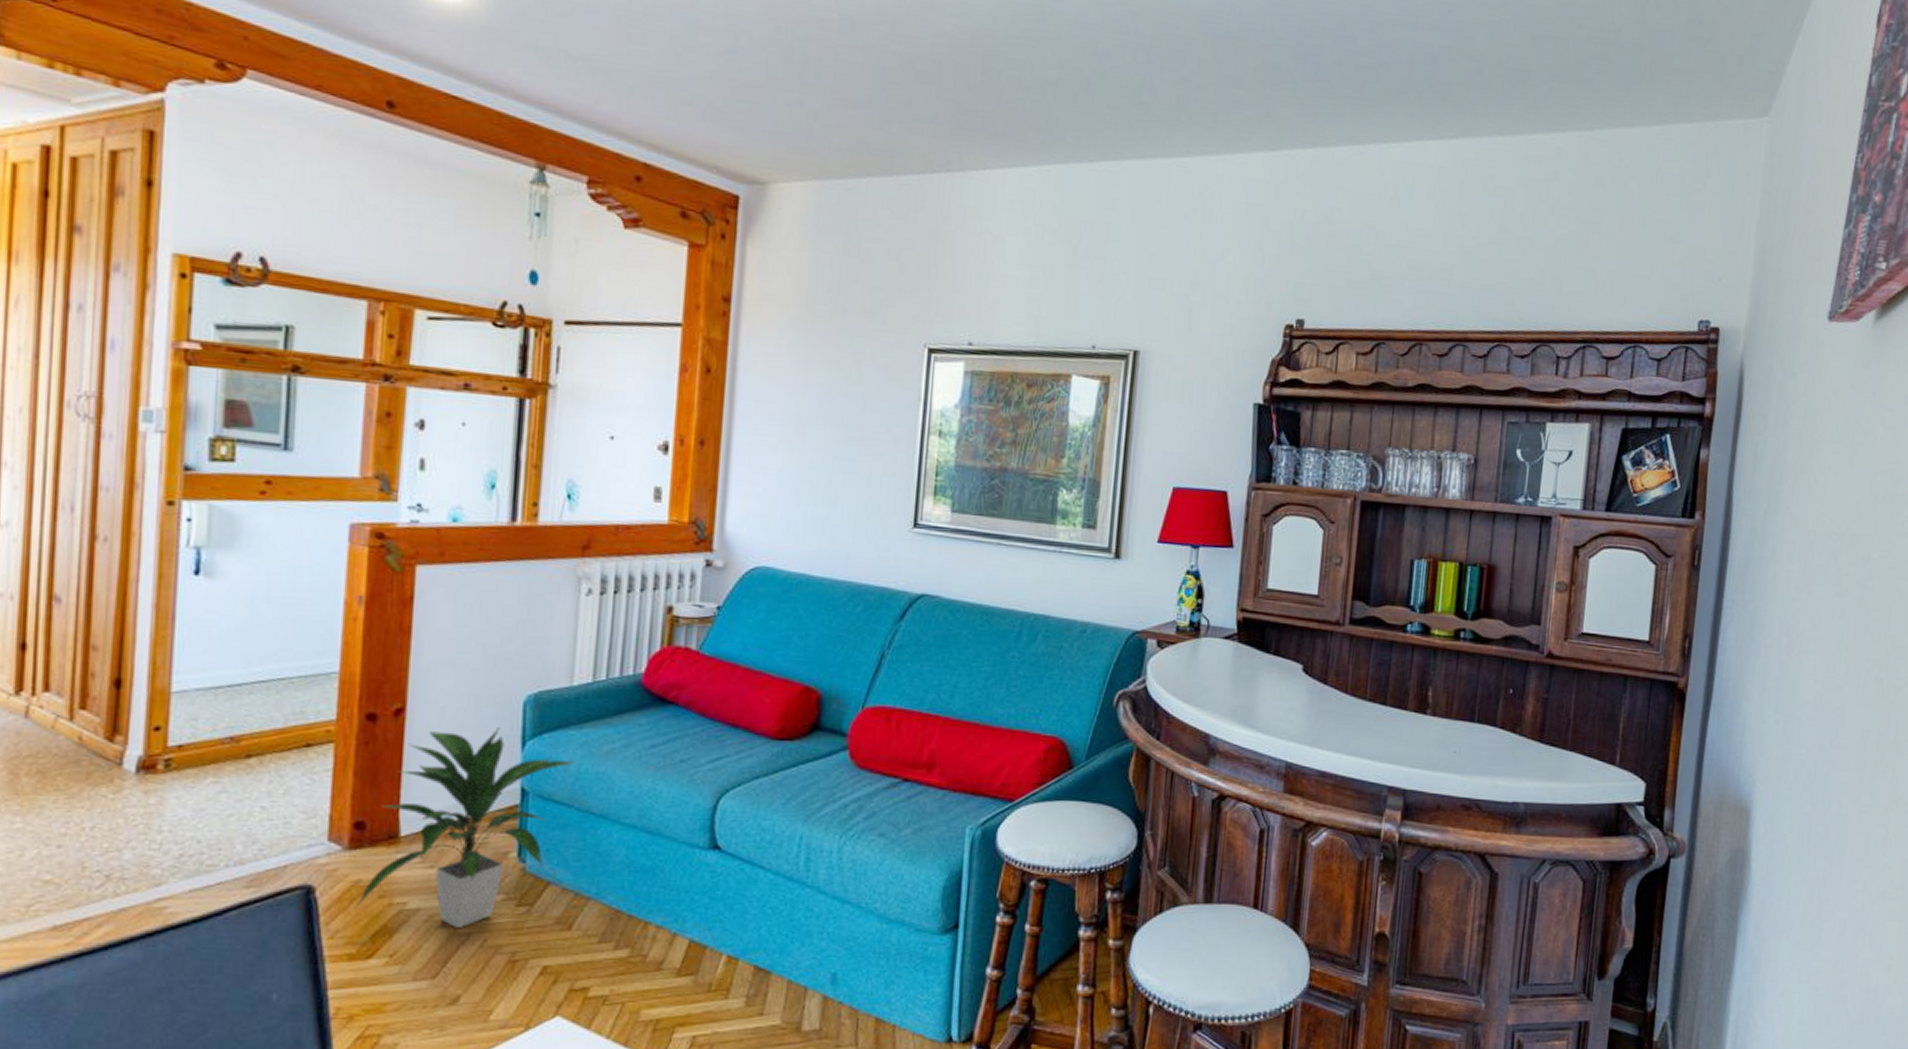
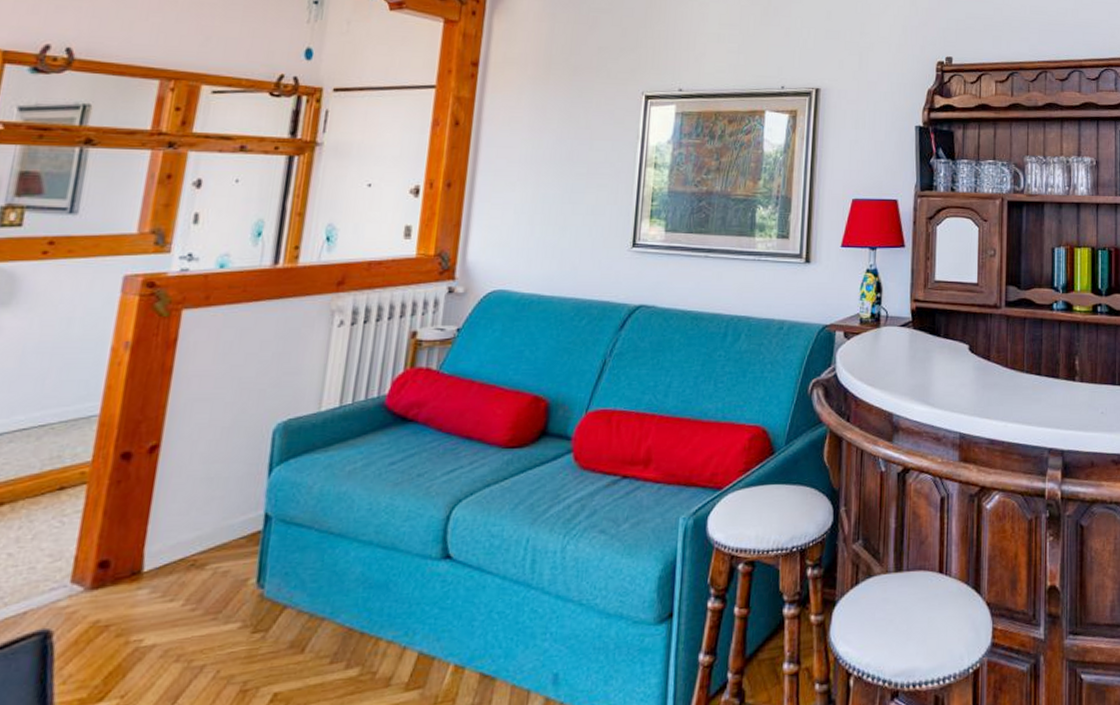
indoor plant: present [355,728,576,929] -> none [90,457,319,662]

